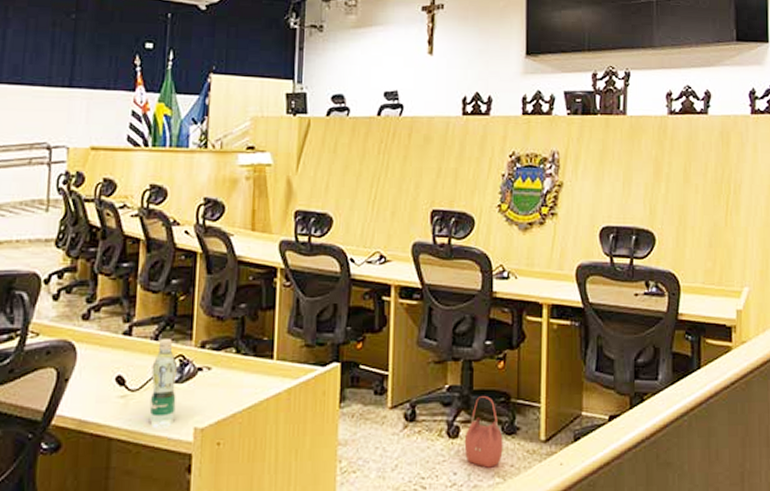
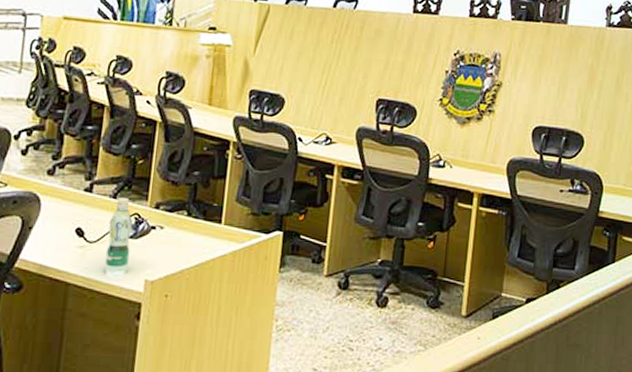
handbag: present [464,396,503,468] -> none [391,272,427,336]

